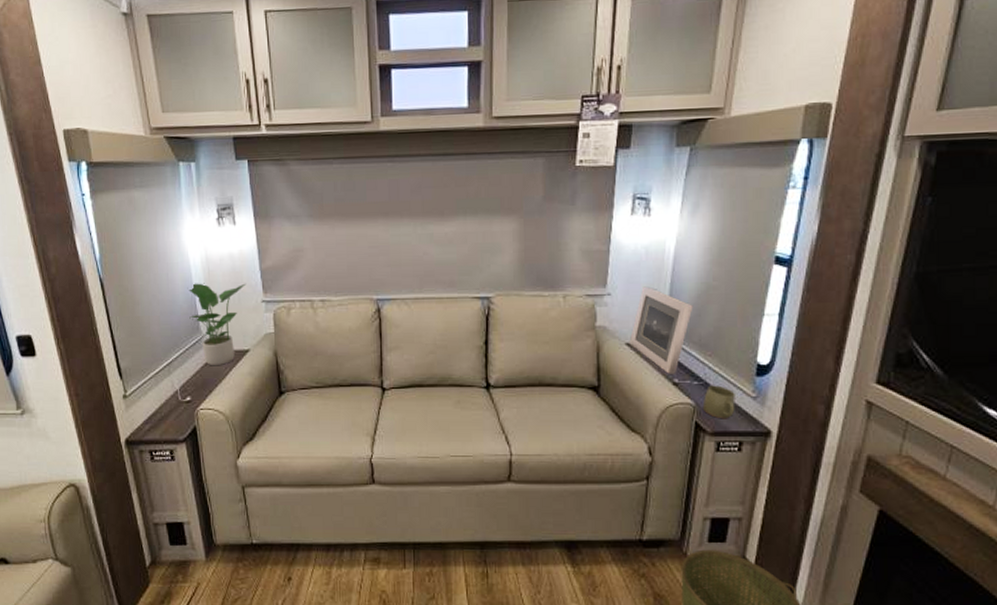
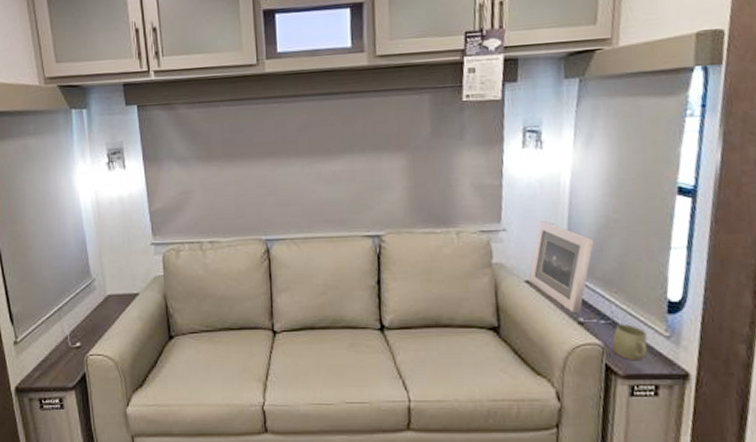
potted plant: present [187,283,246,366] -> none [78,226,136,311]

